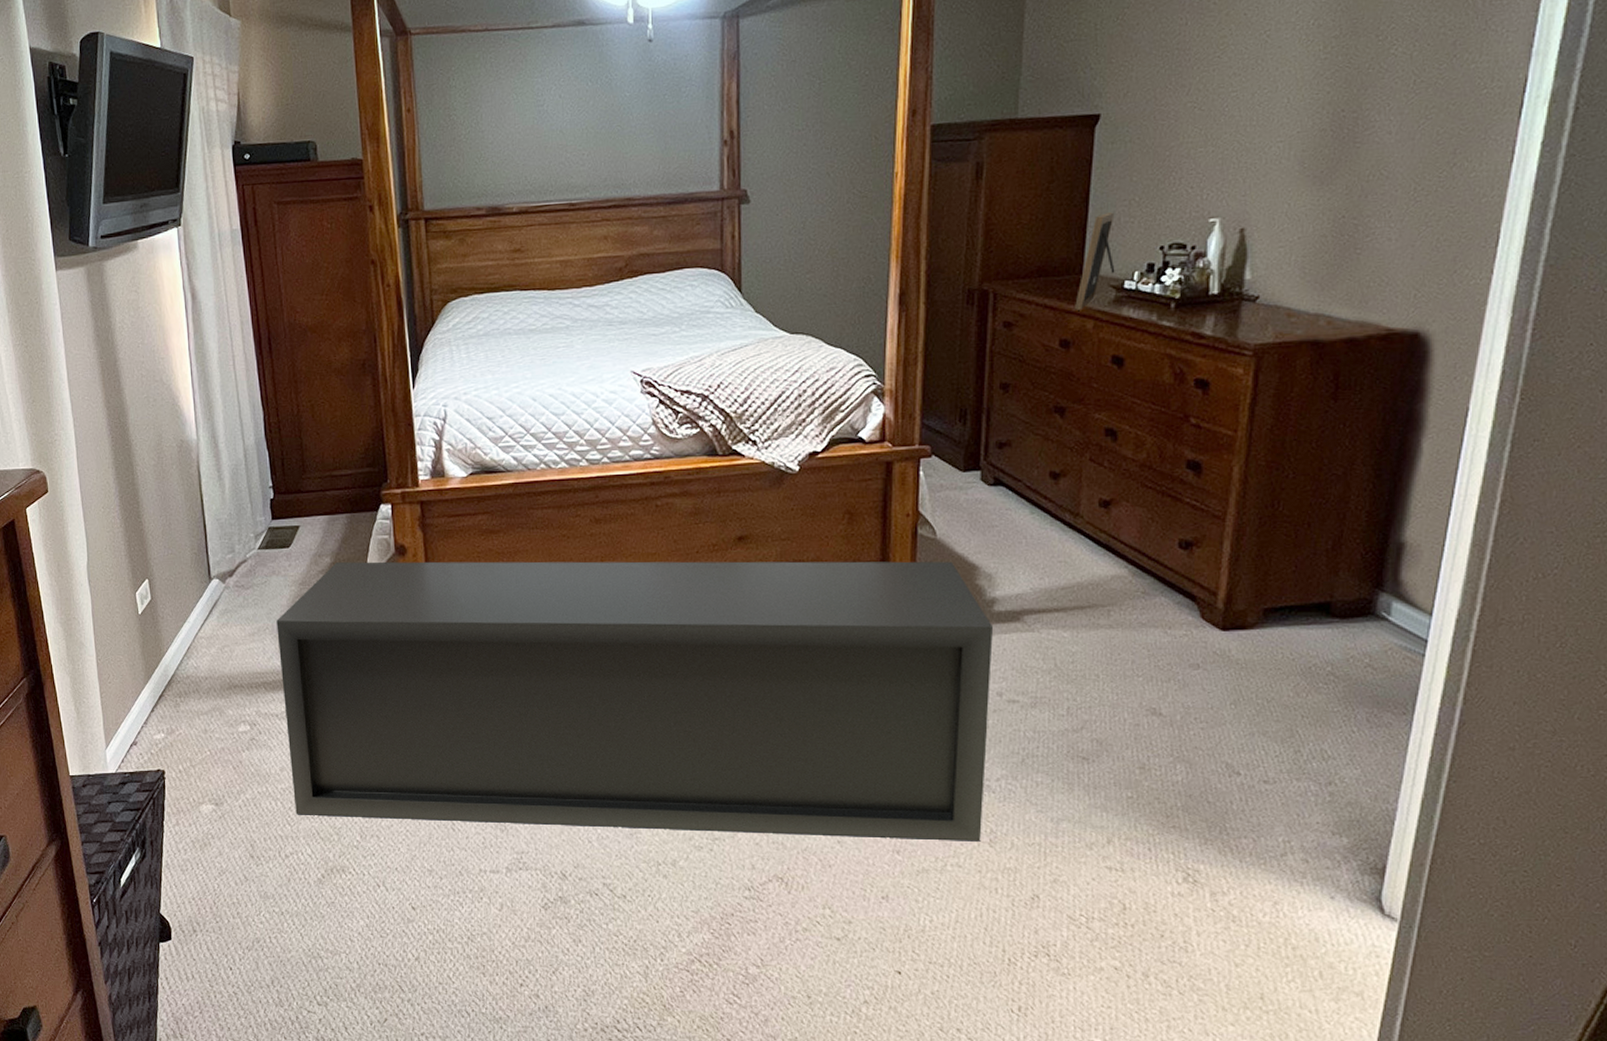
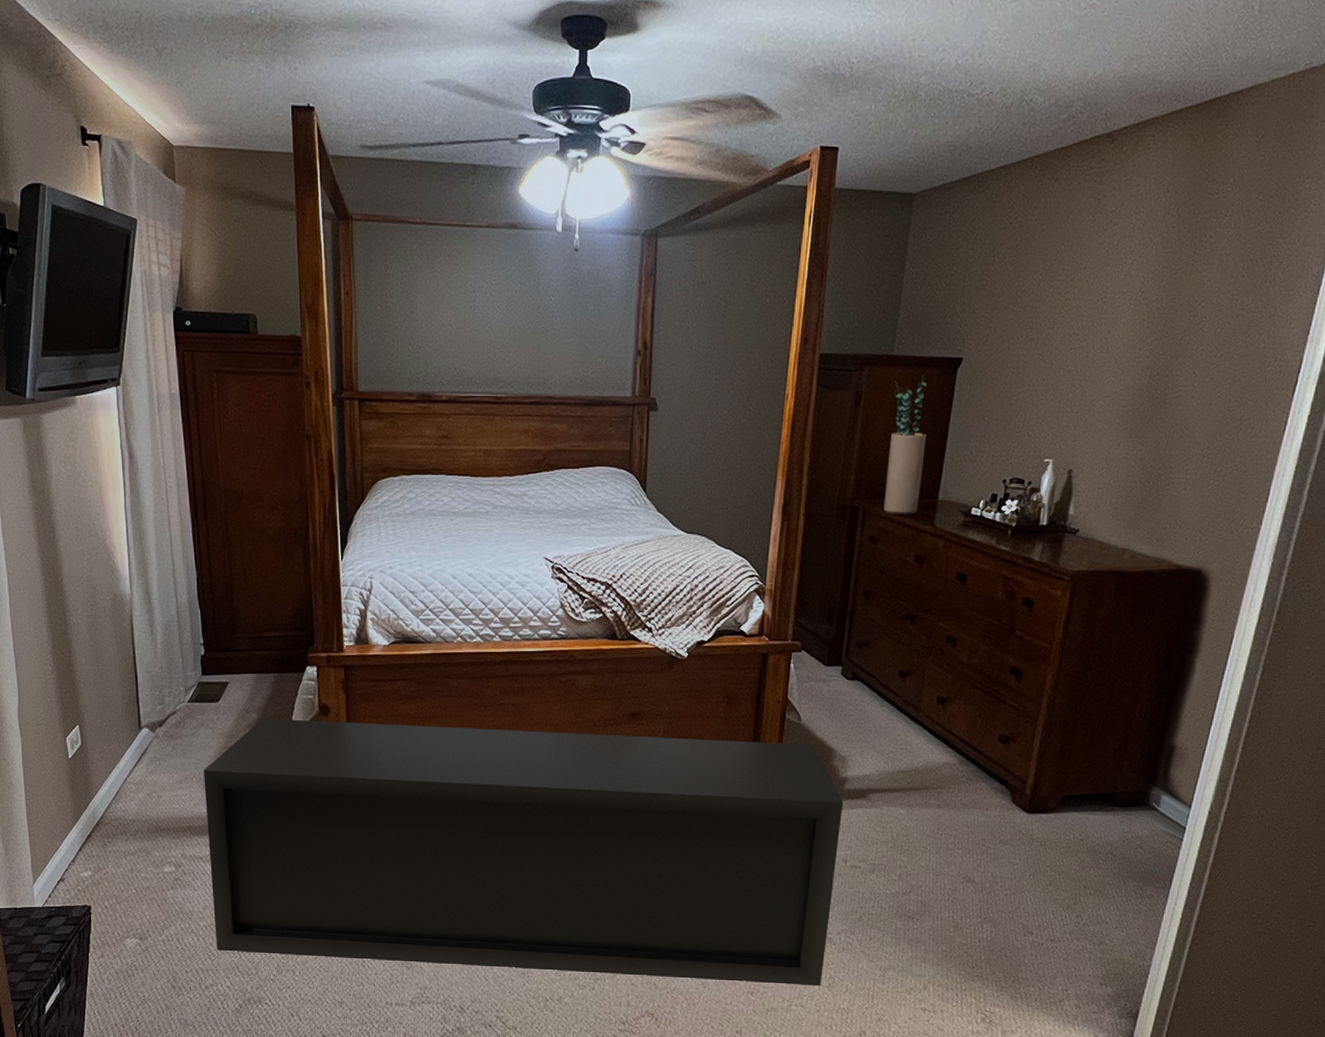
vase: none [1018,137,1063,296] -> present [883,375,927,515]
picture frame: present [1073,212,1115,310] -> none [928,446,968,531]

